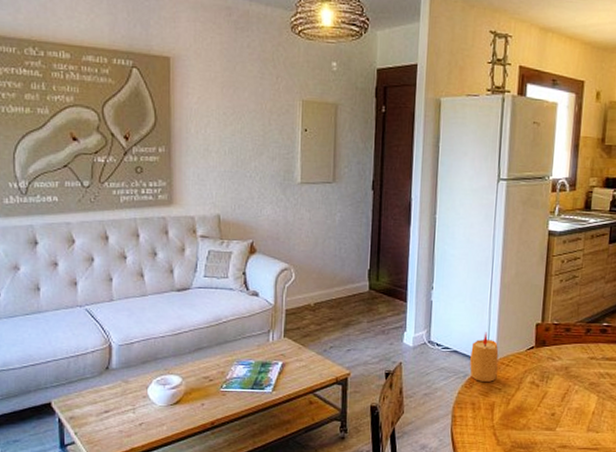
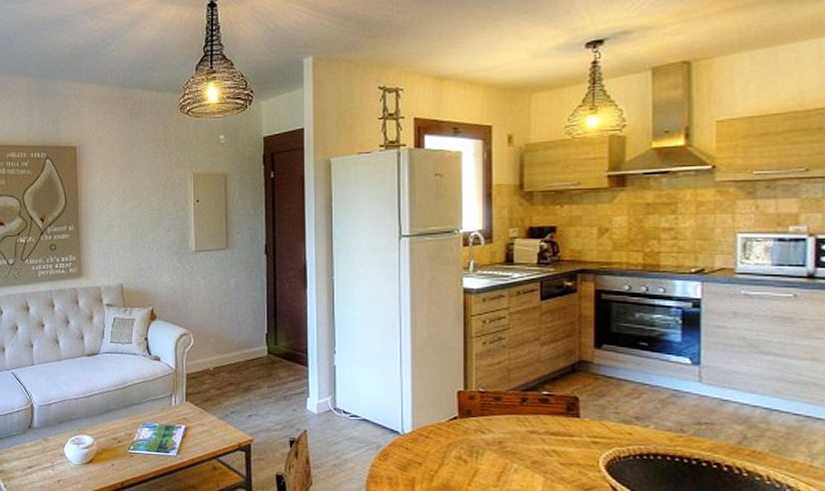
candle: present [470,332,499,382] -> none [383,399,415,455]

